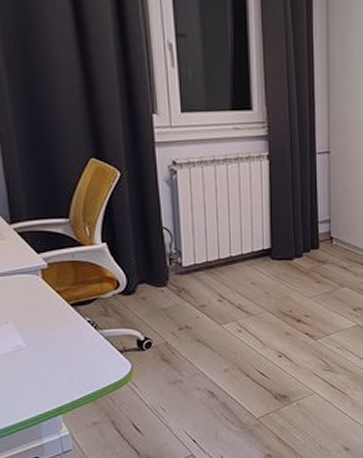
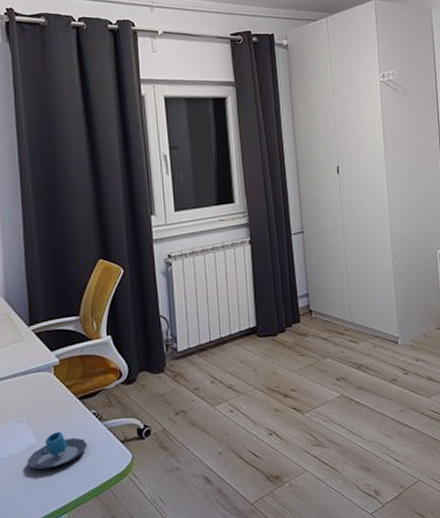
mug: none [15,336,82,372] -> present [27,431,87,470]

